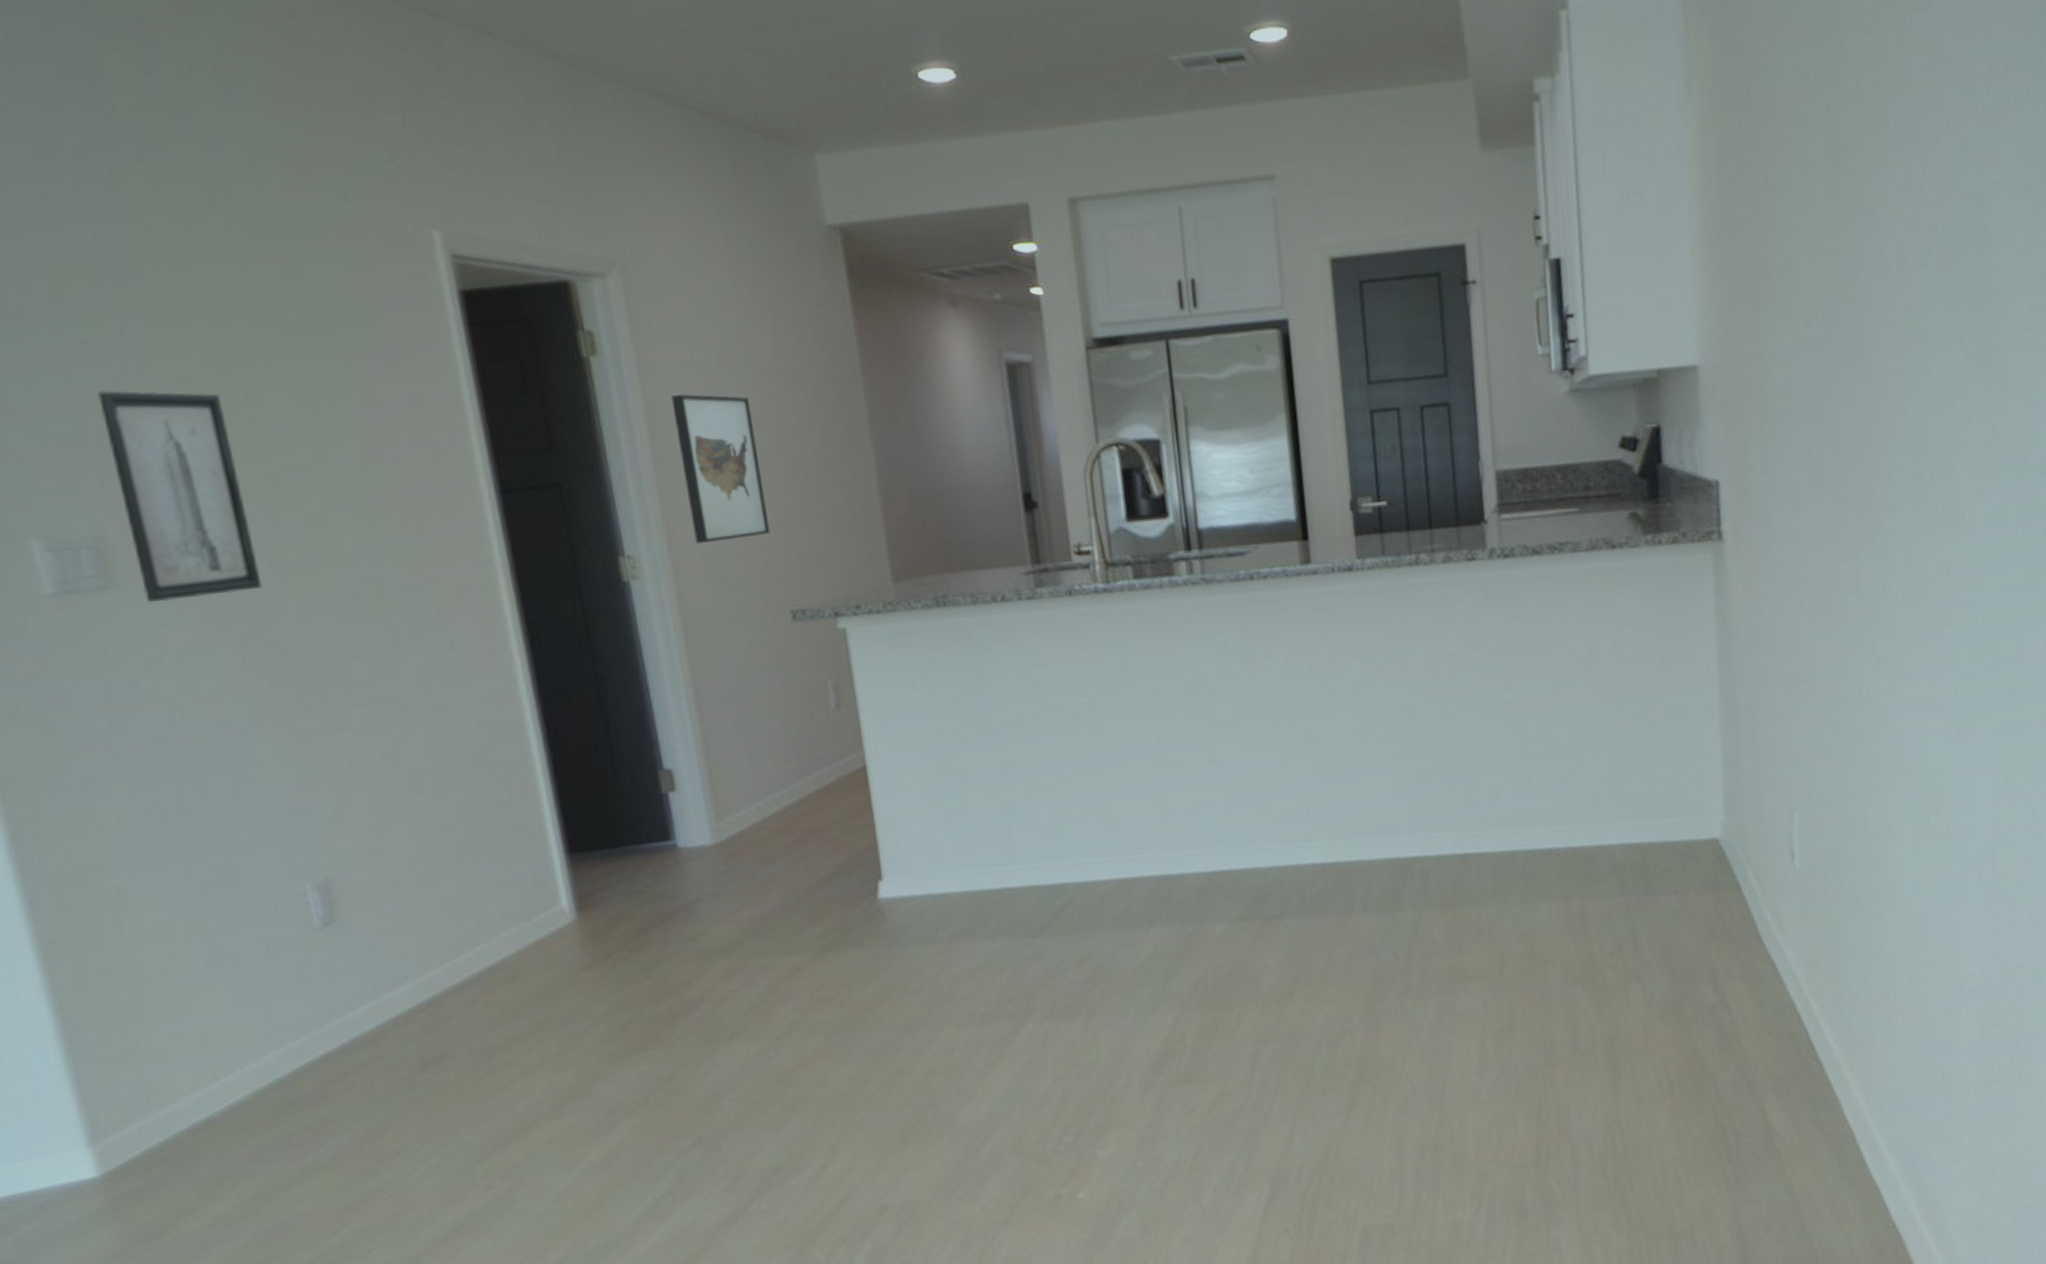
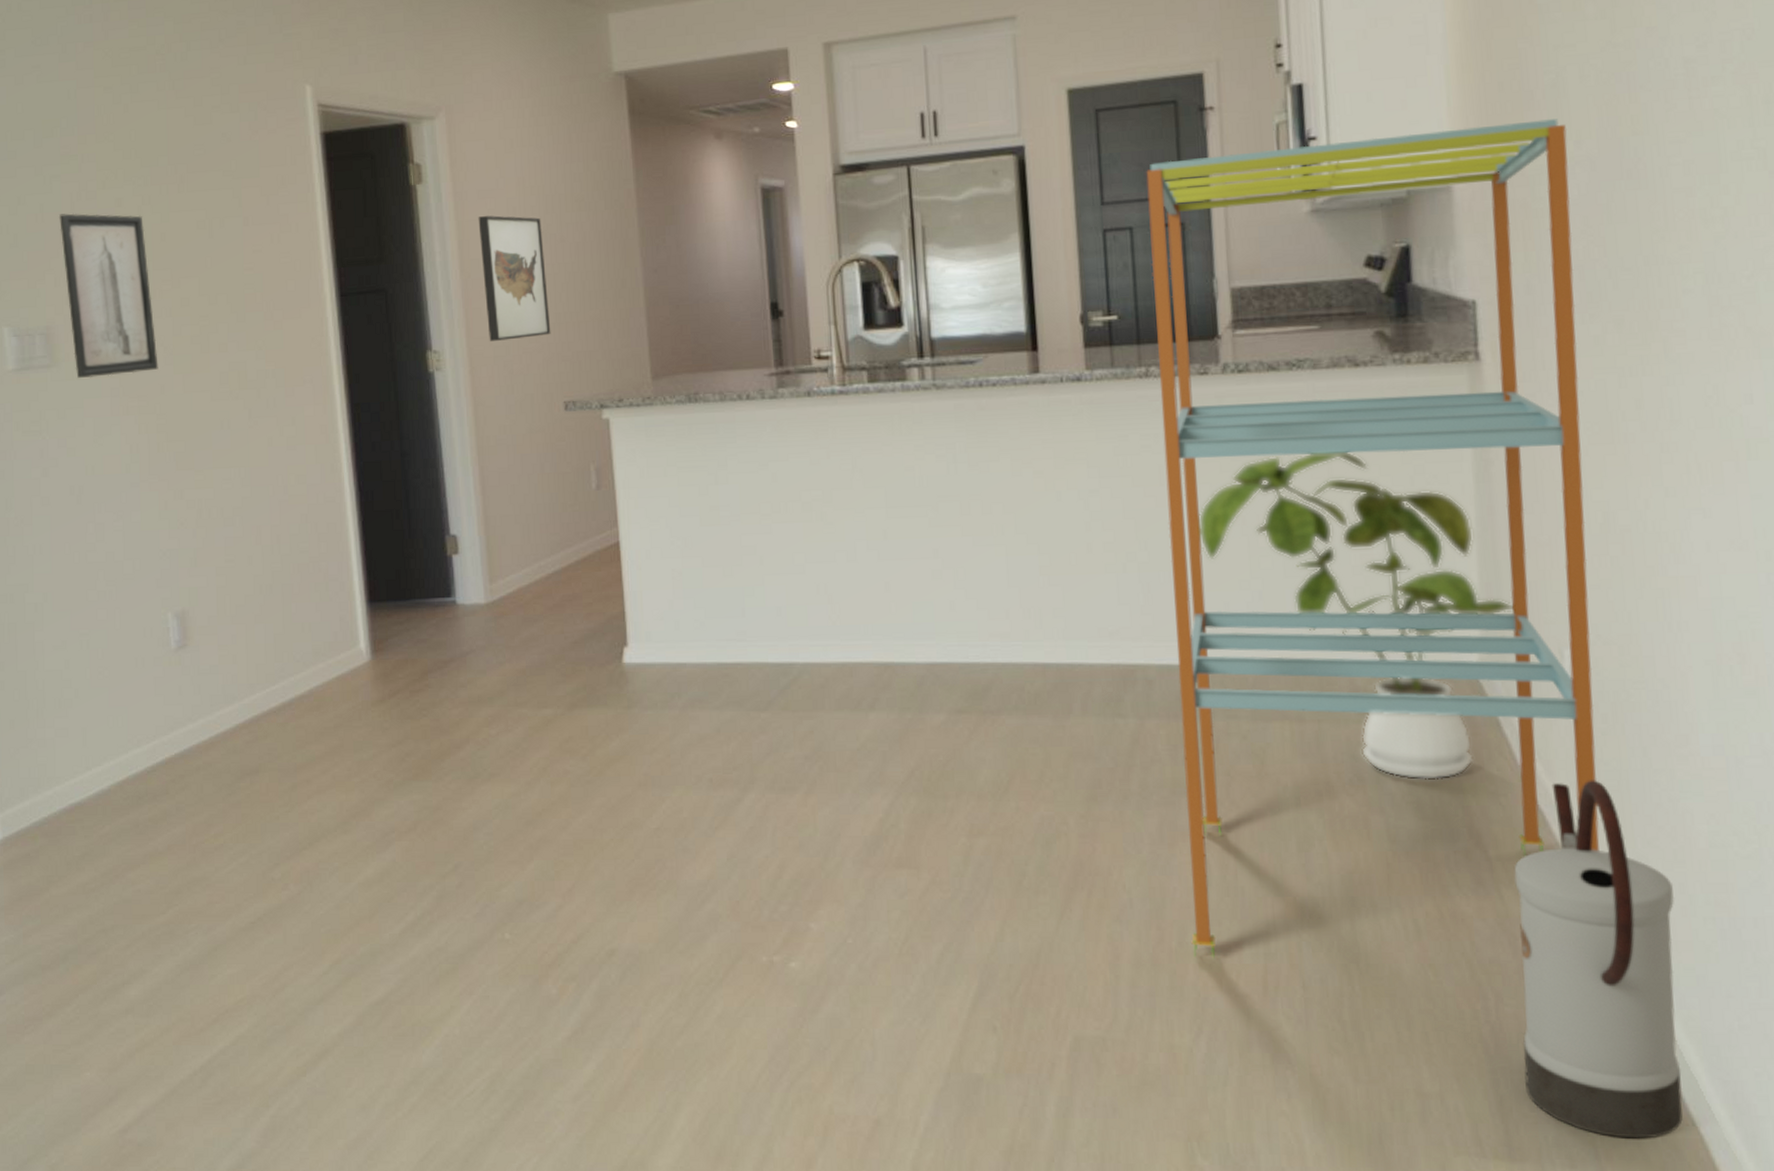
shelving unit: none [1411,299,1822,1136] -> present [1146,119,1600,958]
house plant: none [1470,634,1752,947] -> present [1199,451,1514,781]
watering can: none [1751,931,1886,1248] -> present [1514,780,1683,1139]

